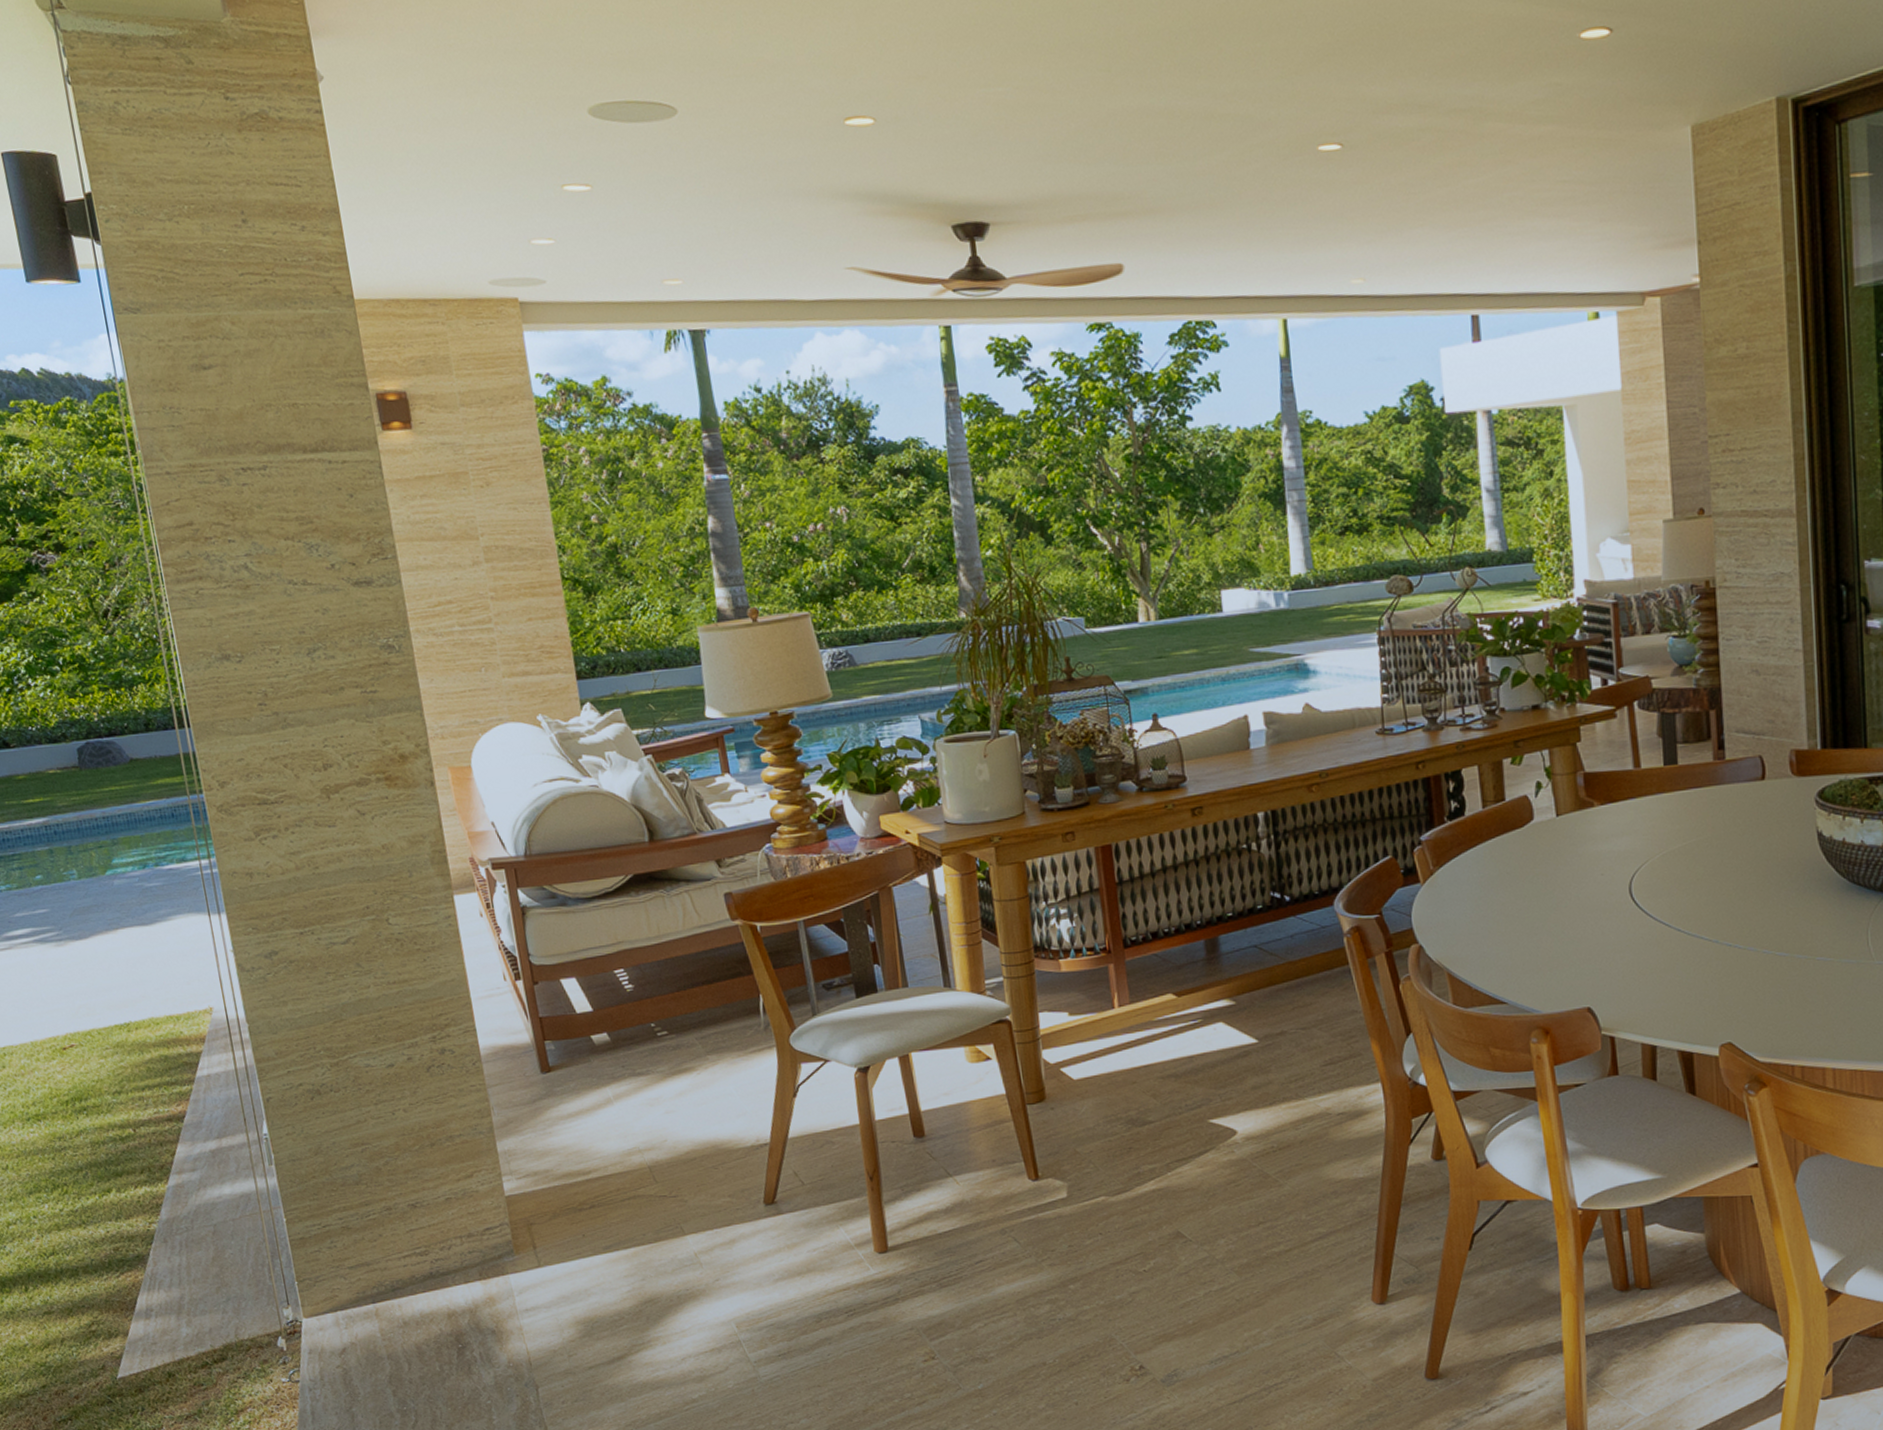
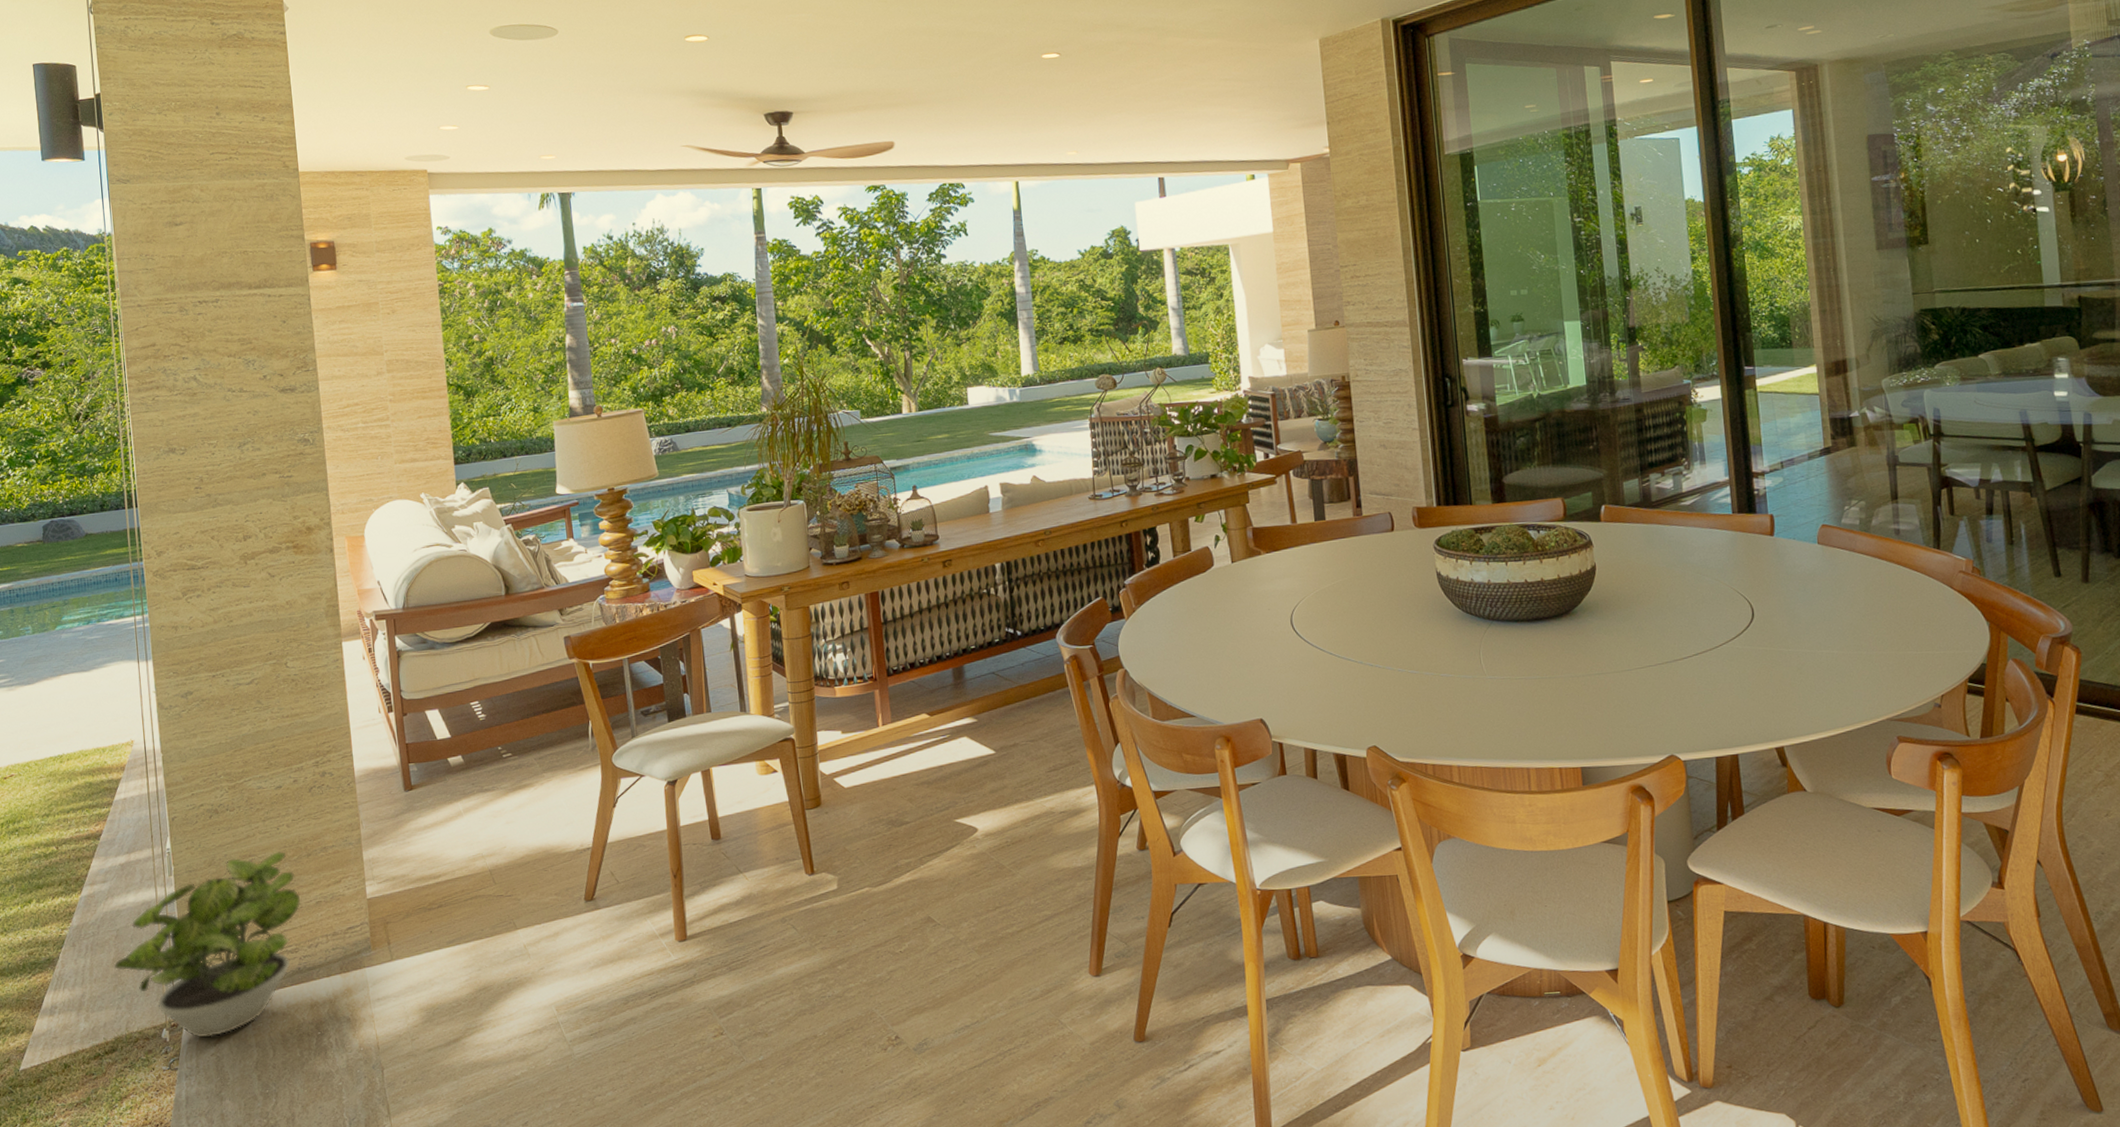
potted plant: none [213,1139,428,1348] -> present [113,851,301,1038]

